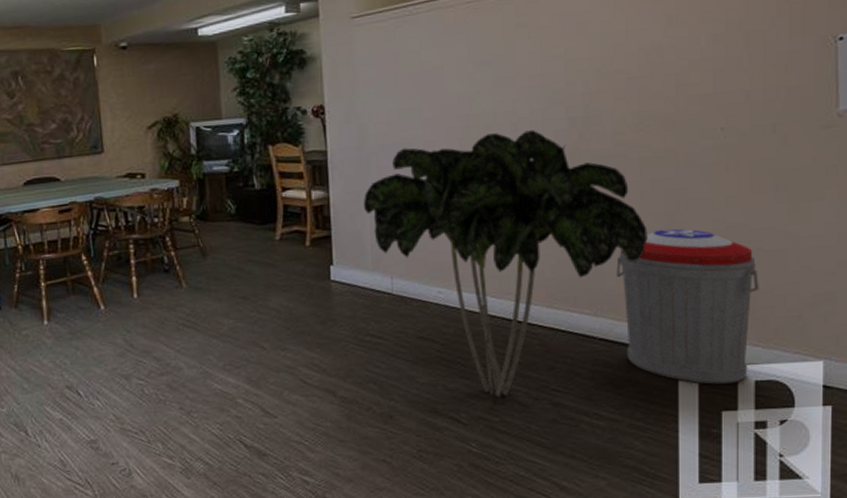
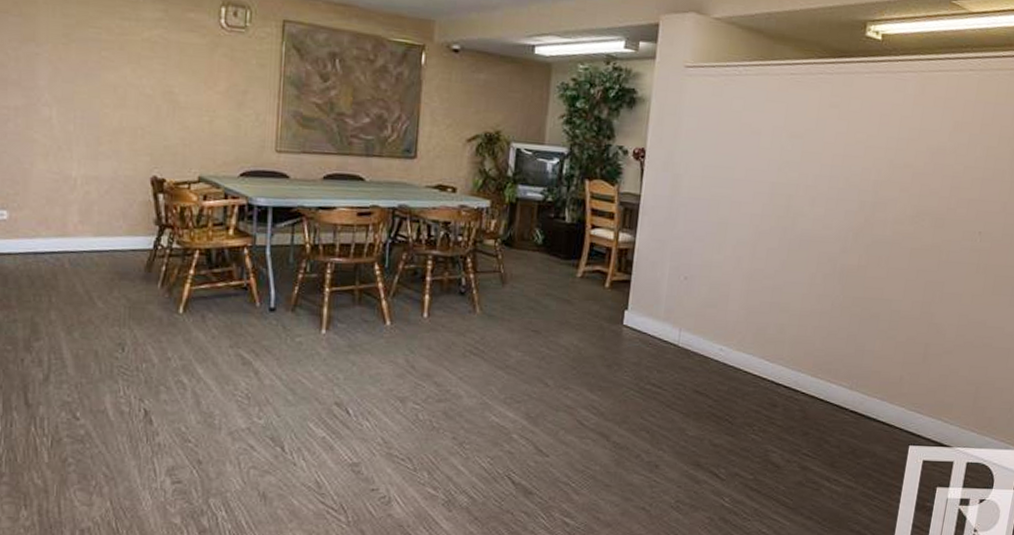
indoor plant: present [364,130,648,398] -> none [666,204,906,457]
trash can: present [616,228,759,385] -> none [870,316,985,463]

